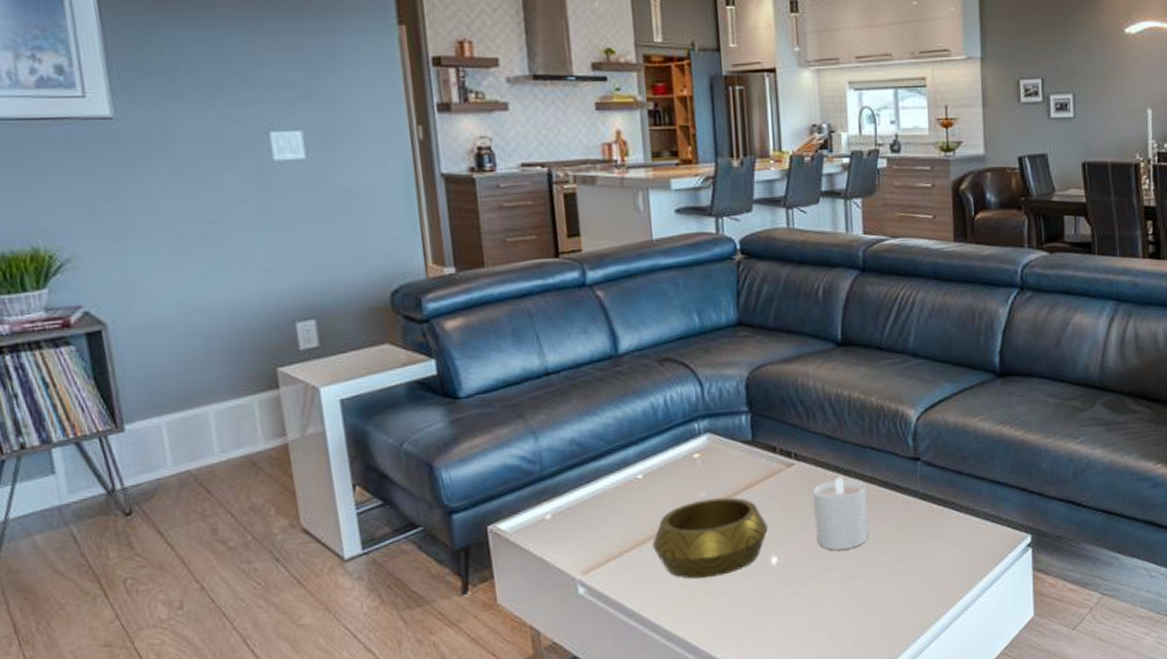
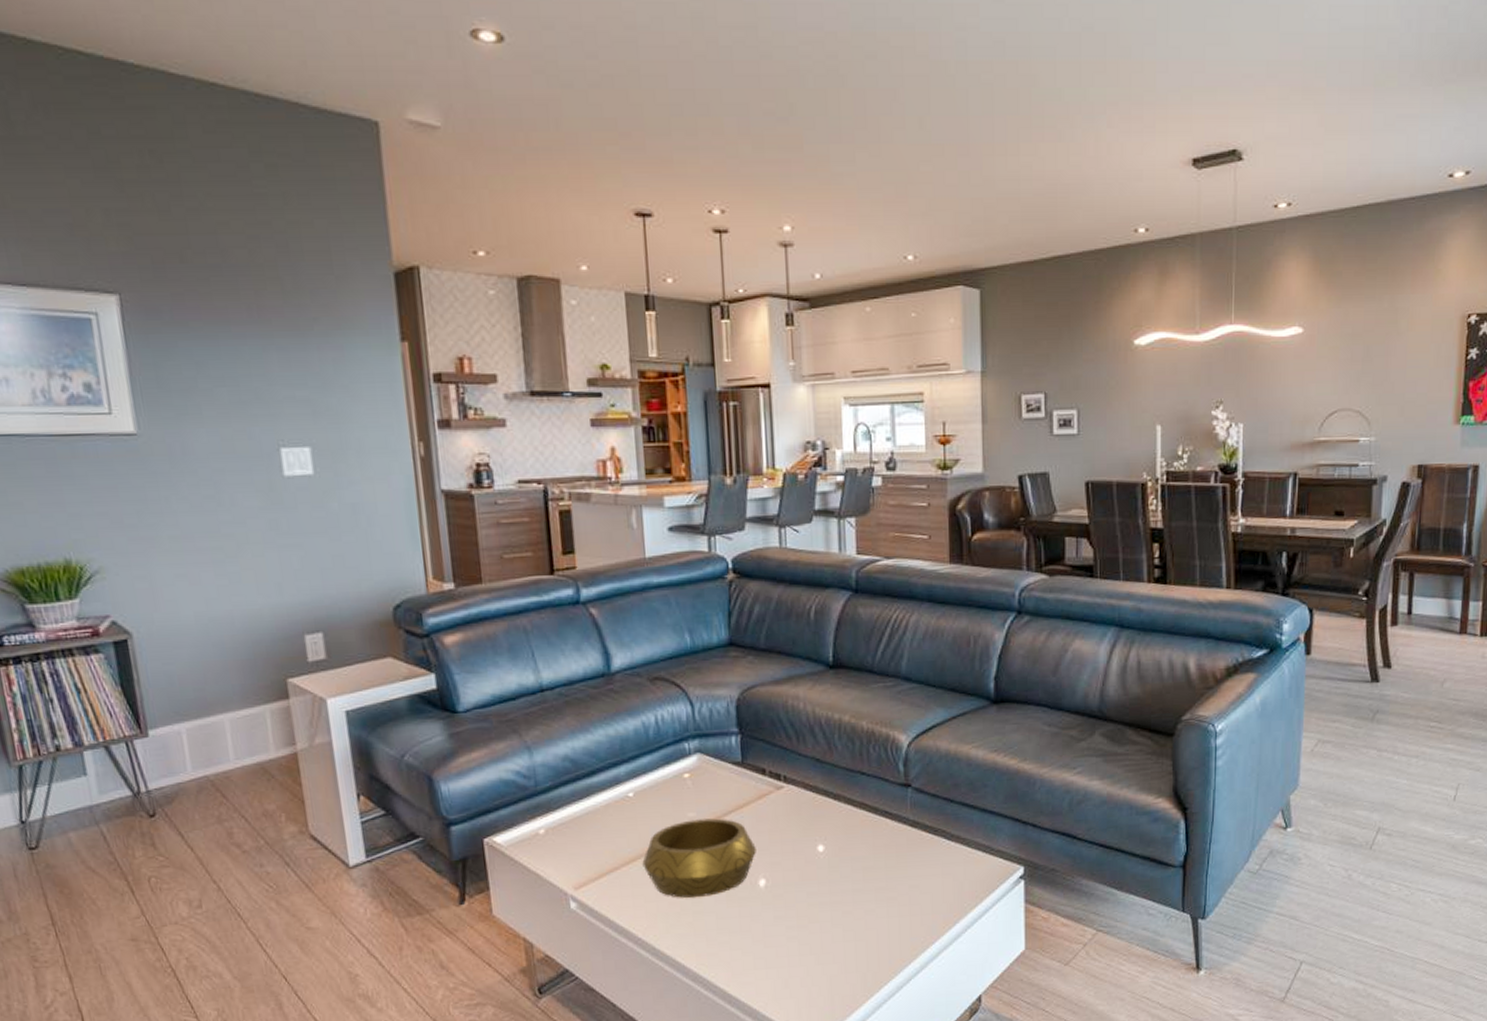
candle: present [813,477,869,550] -> none [802,801,857,875]

